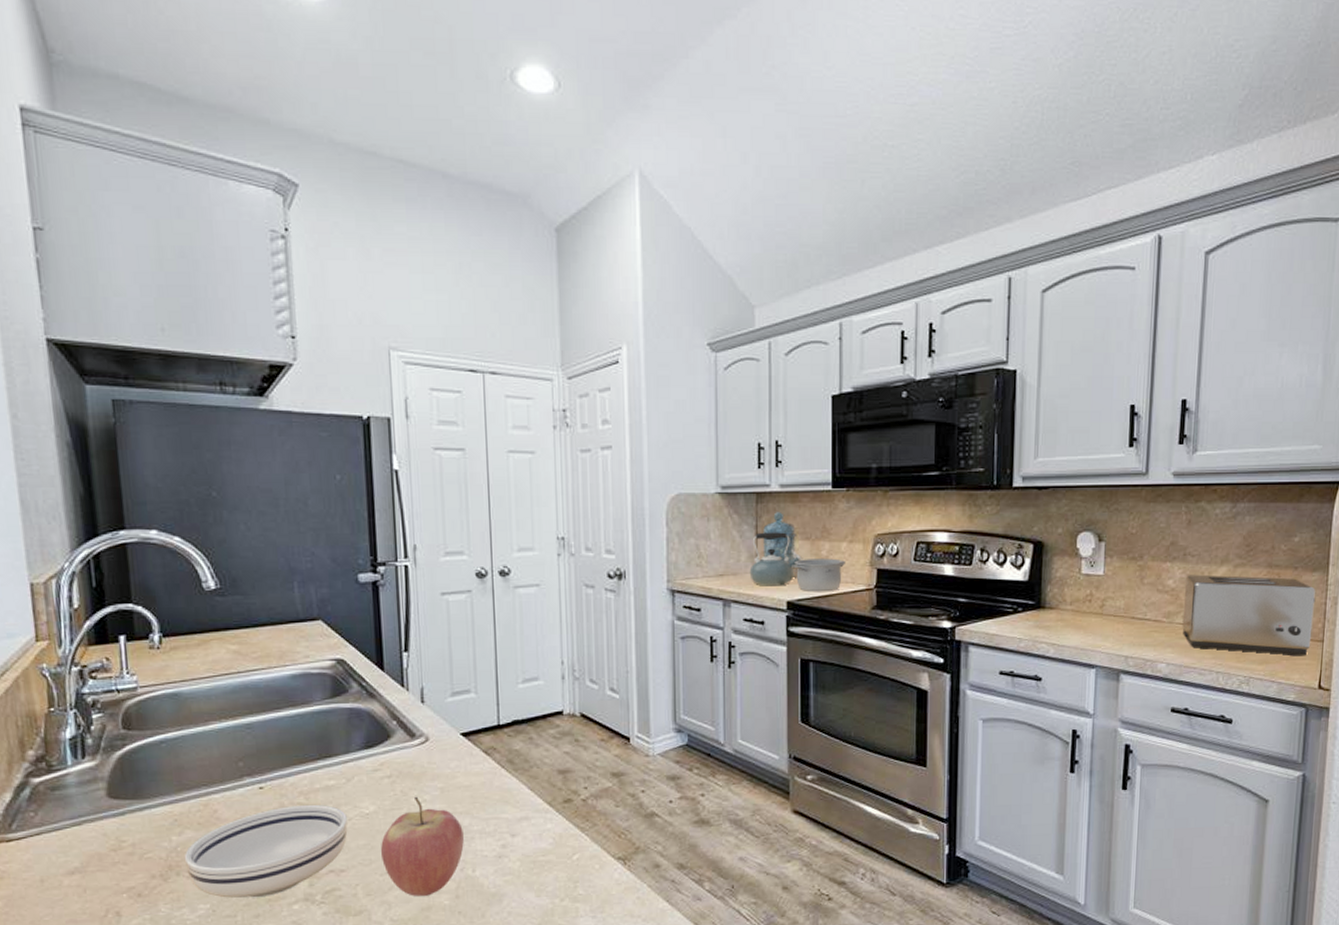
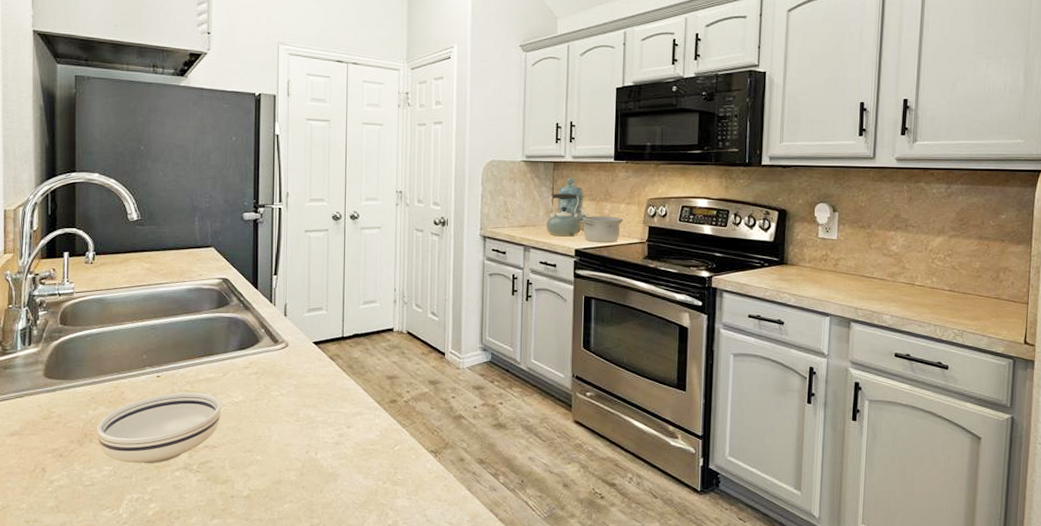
fruit: present [380,796,464,896] -> none [245,390,310,472]
toaster: present [1182,574,1315,656] -> none [904,242,1020,315]

